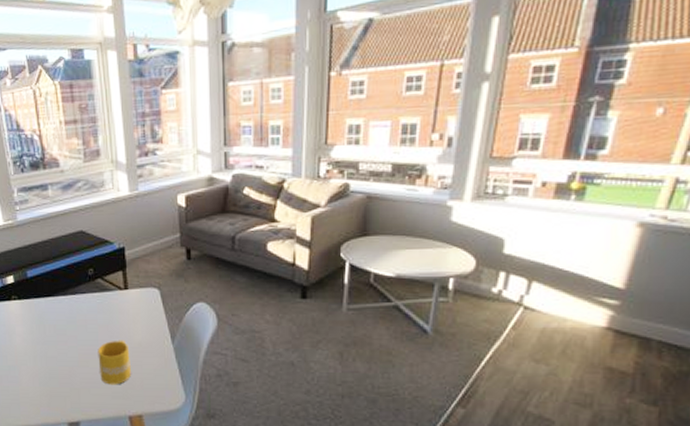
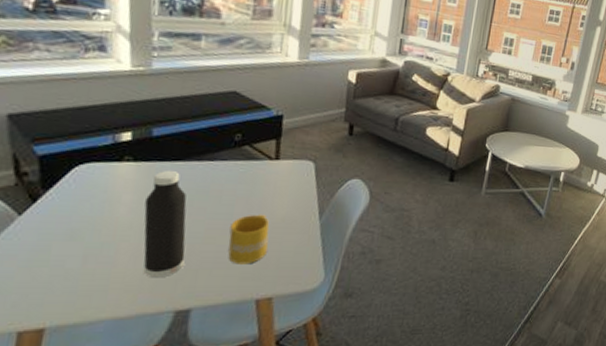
water bottle: none [32,305,68,395] -> present [143,170,187,278]

